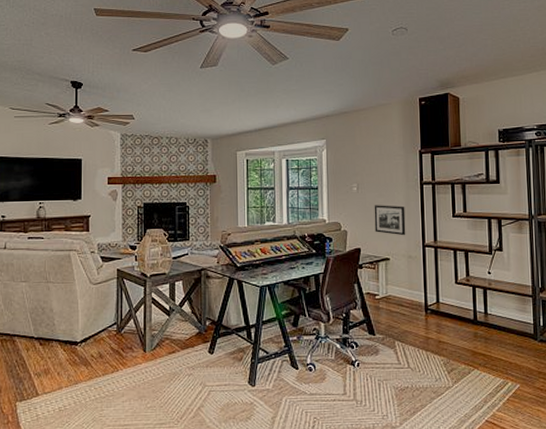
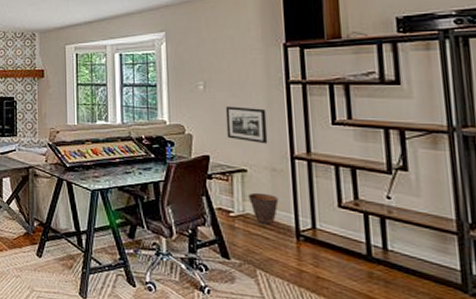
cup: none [390,277,413,303] -> present [248,192,279,224]

